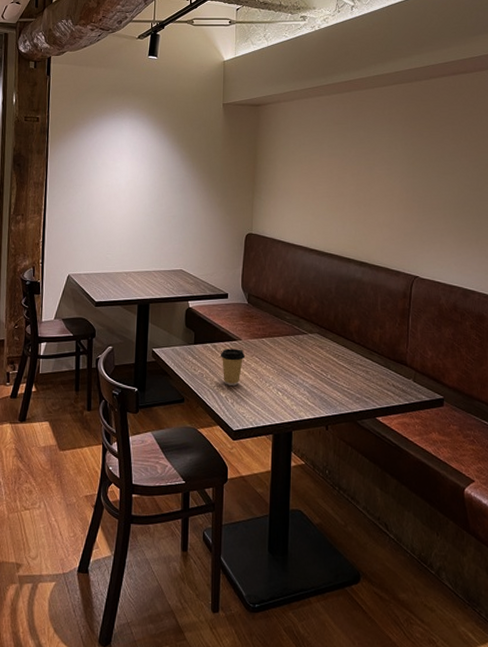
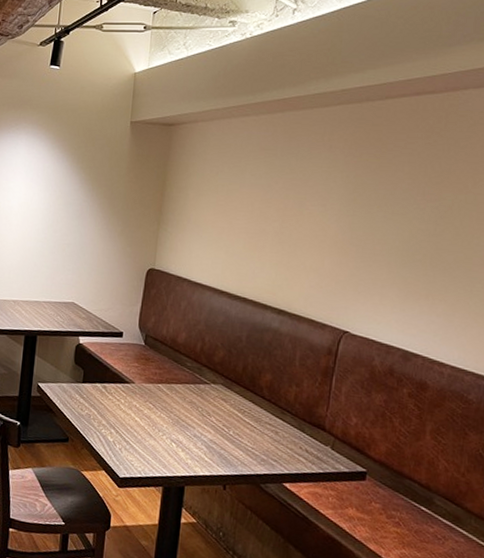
coffee cup: present [220,348,246,386] -> none [110,391,138,431]

